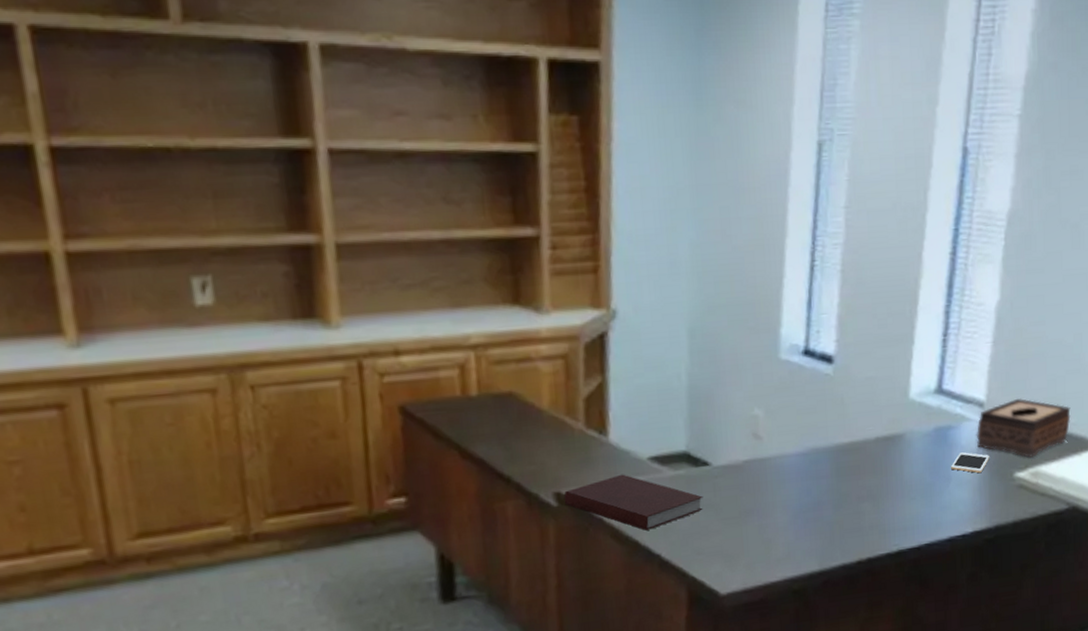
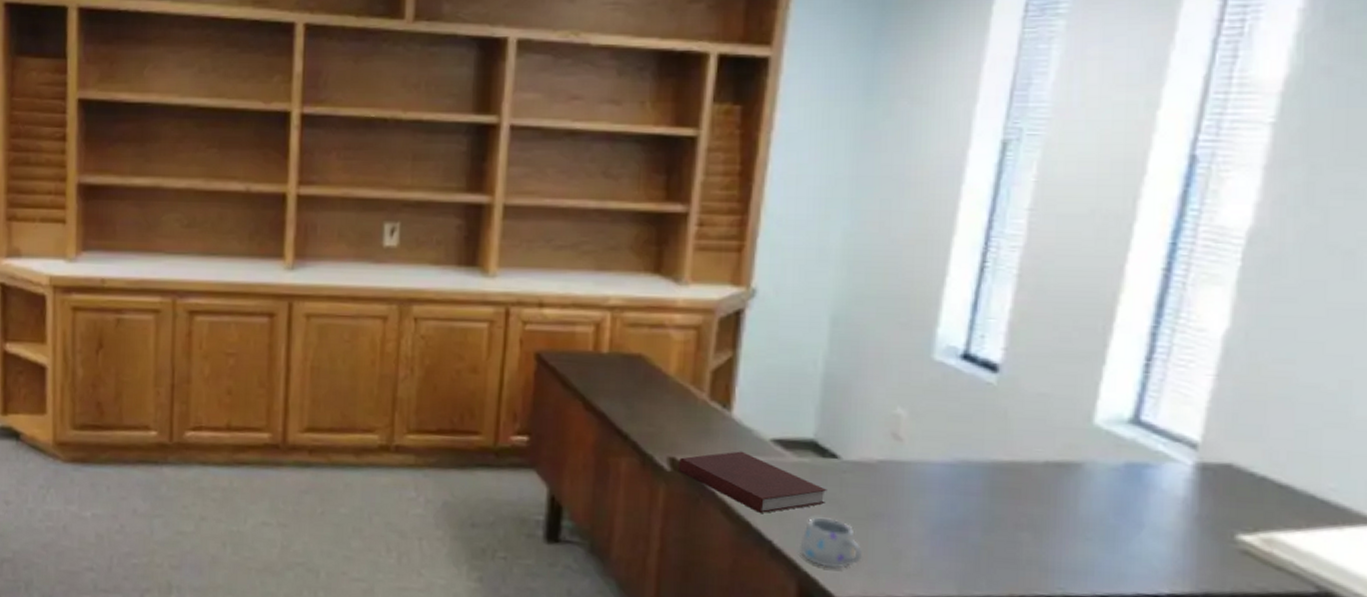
mug: none [685,522,740,569] -> present [800,517,863,569]
cell phone: present [951,451,990,474] -> none [1145,496,1201,526]
tissue box: present [976,399,1071,458] -> none [1183,446,1329,520]

